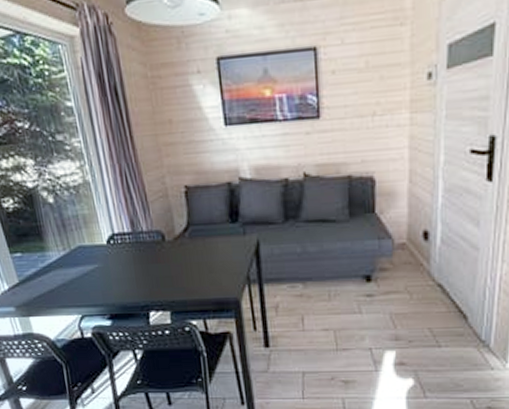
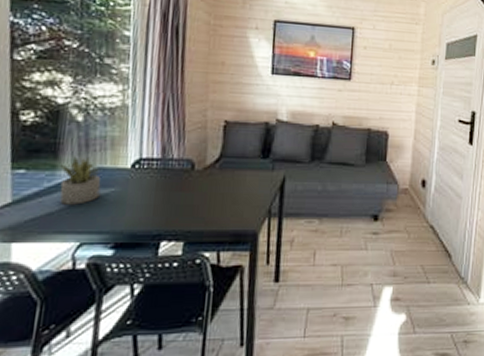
succulent plant: none [47,237,87,282] -> present [60,156,101,205]

